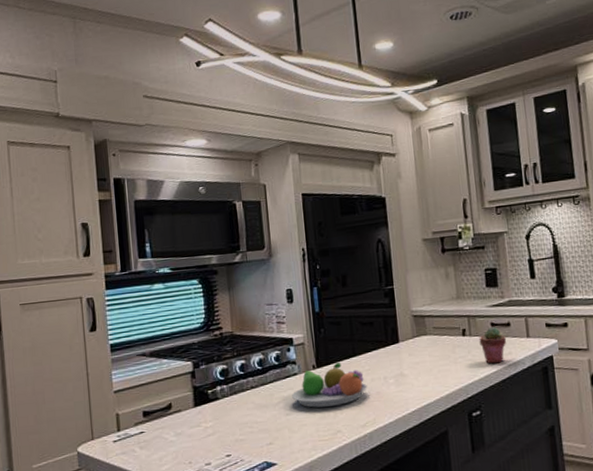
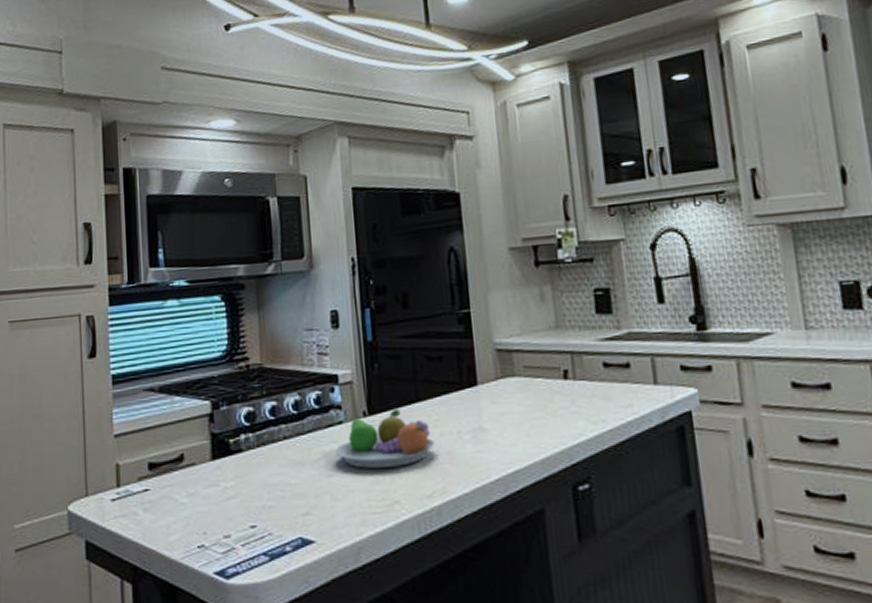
potted succulent: present [479,327,507,364] -> none [587,368,626,419]

